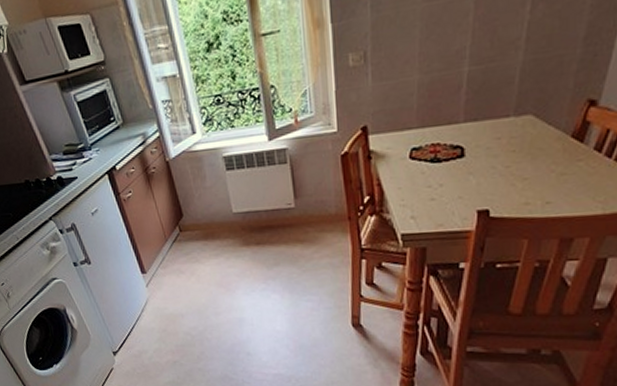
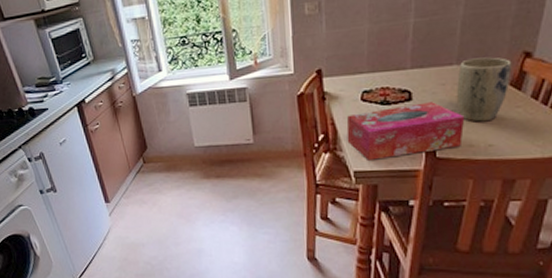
tissue box: none [394,158,521,222] -> present [346,102,465,160]
plant pot: none [514,106,574,179] -> present [457,57,512,122]

